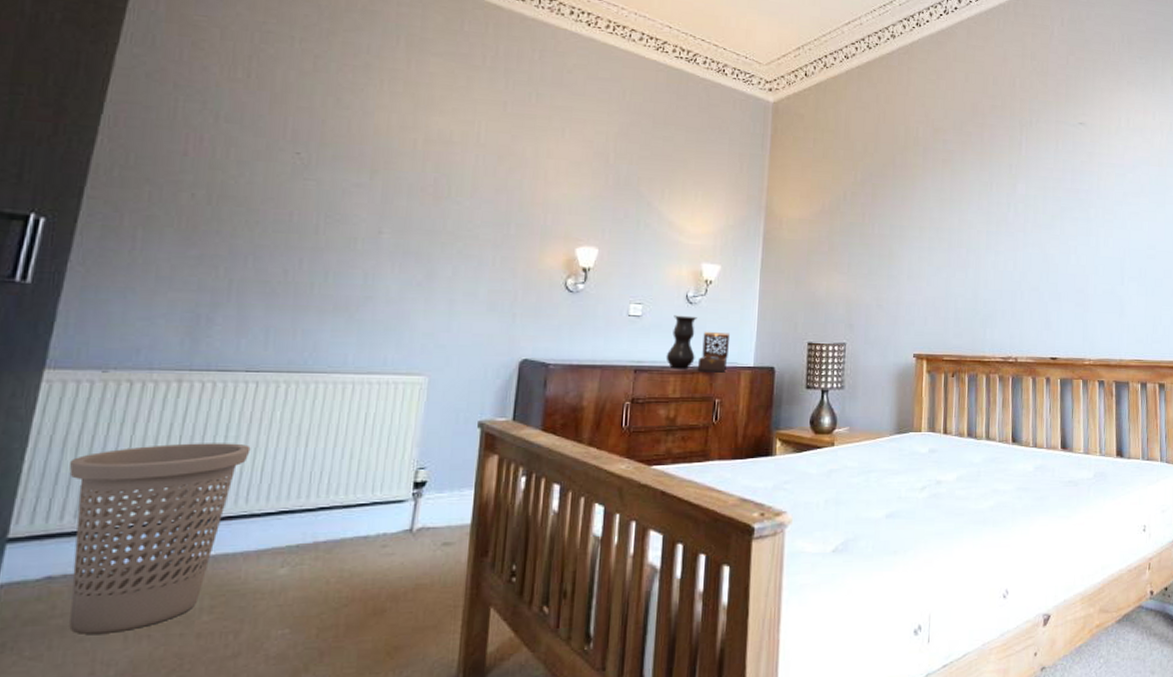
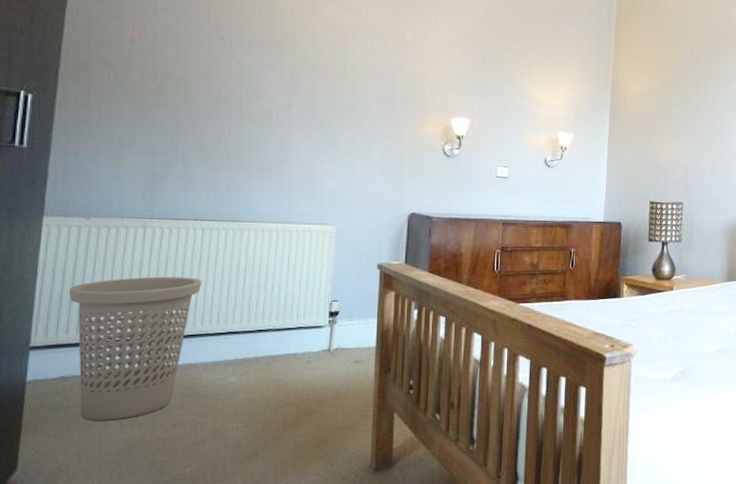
vase: present [666,315,697,371] -> none [529,177,555,224]
jewelry box: present [697,331,731,373] -> none [555,190,583,226]

